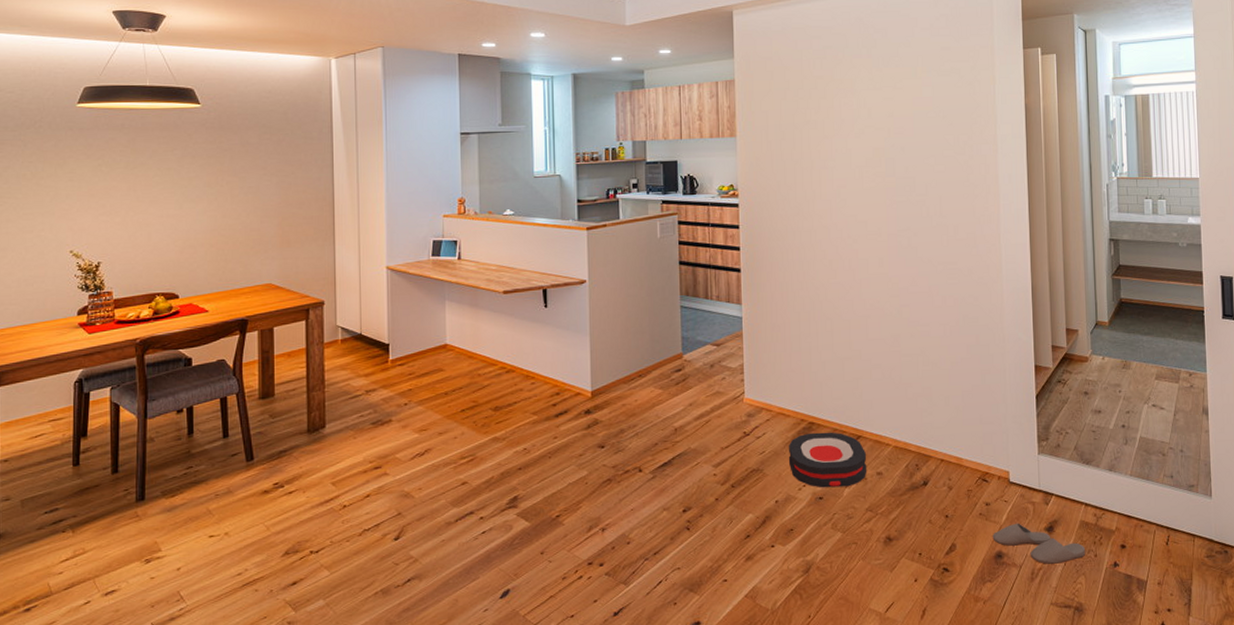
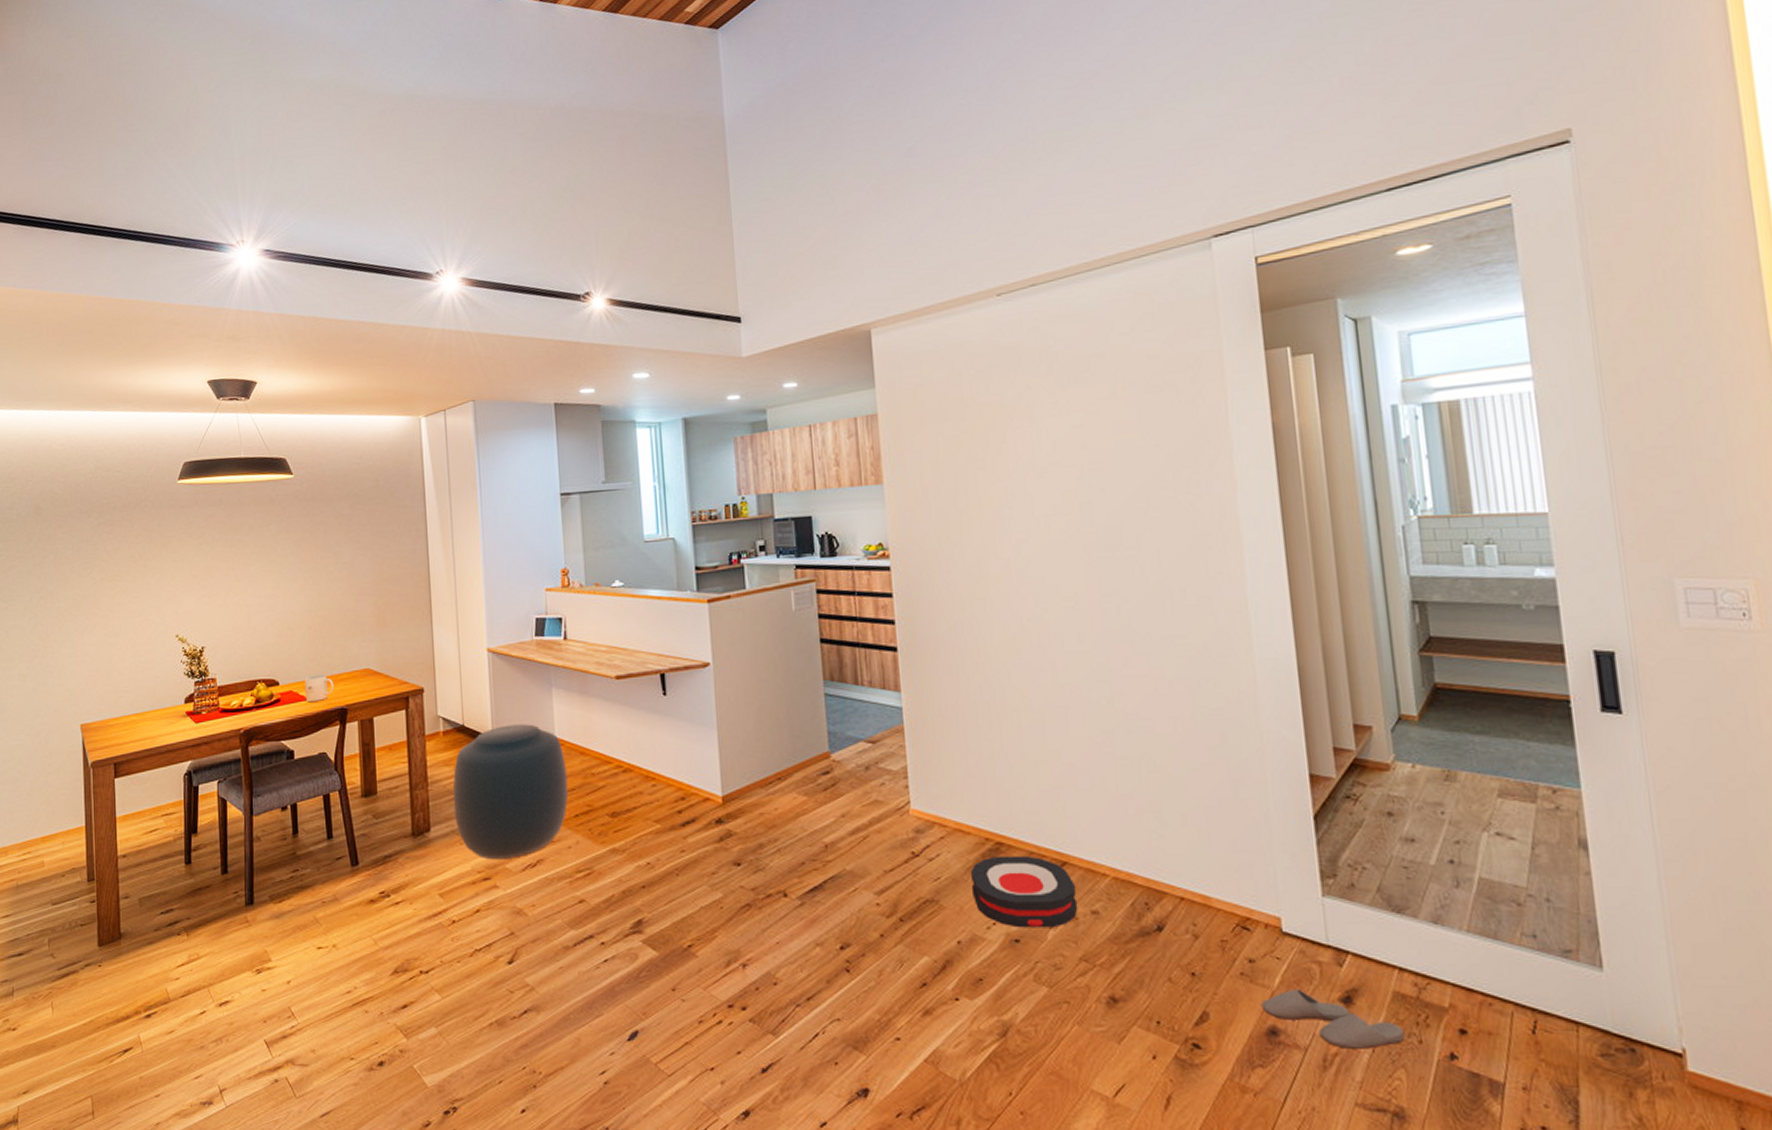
mug: none [205,289,235,314] -> present [304,675,334,703]
stool: none [348,332,456,451] -> present [452,724,569,860]

